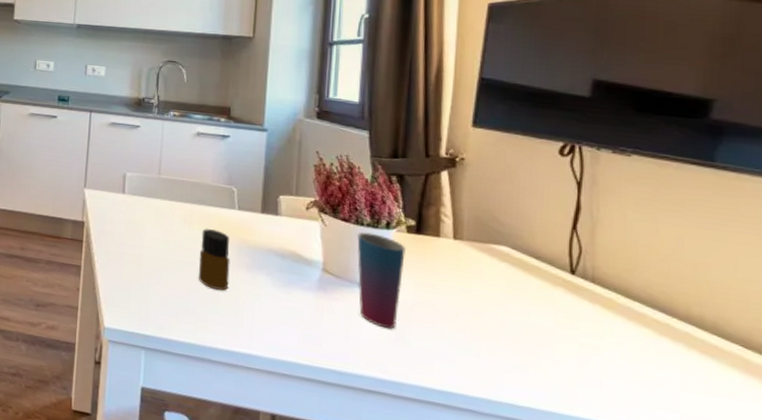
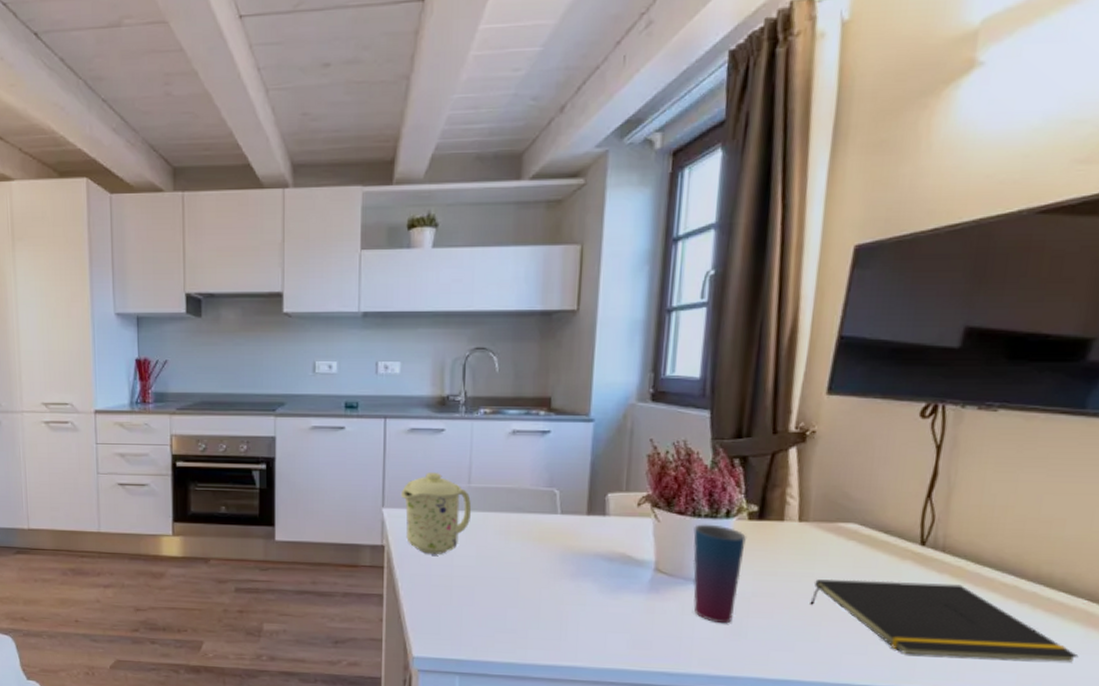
mug: none [100,161,161,235] -> present [400,471,472,554]
bottle: present [198,228,230,290] -> none [516,537,552,603]
notepad: none [469,296,741,409] -> present [810,578,1079,662]

